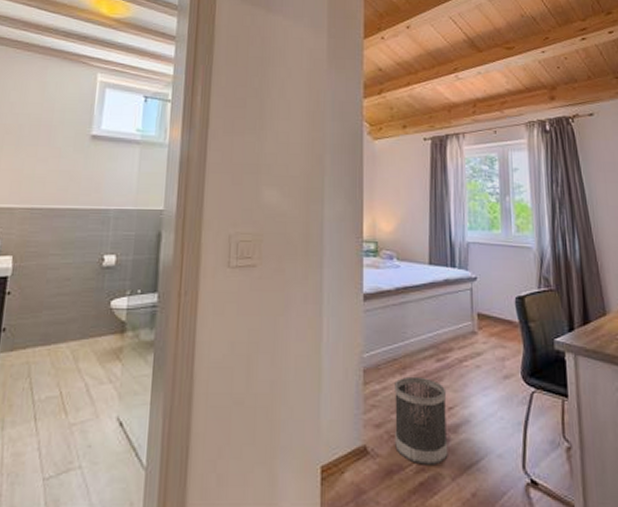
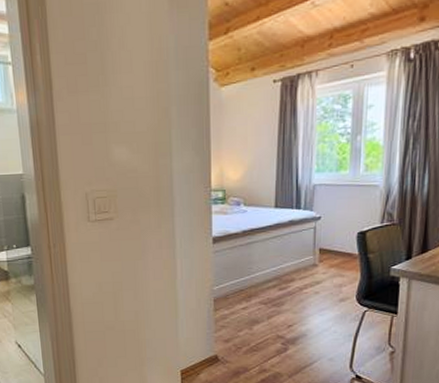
wastebasket: present [395,376,448,465] -> none [241,303,287,367]

